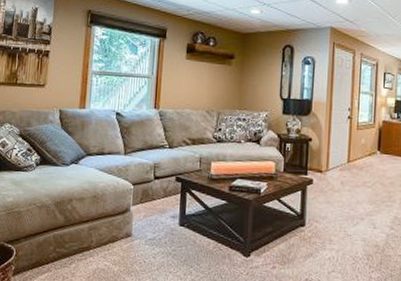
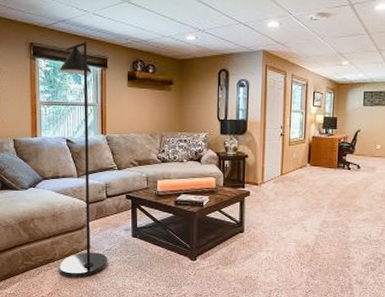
floor lamp: none [93,11,151,271] -> present [58,42,108,278]

